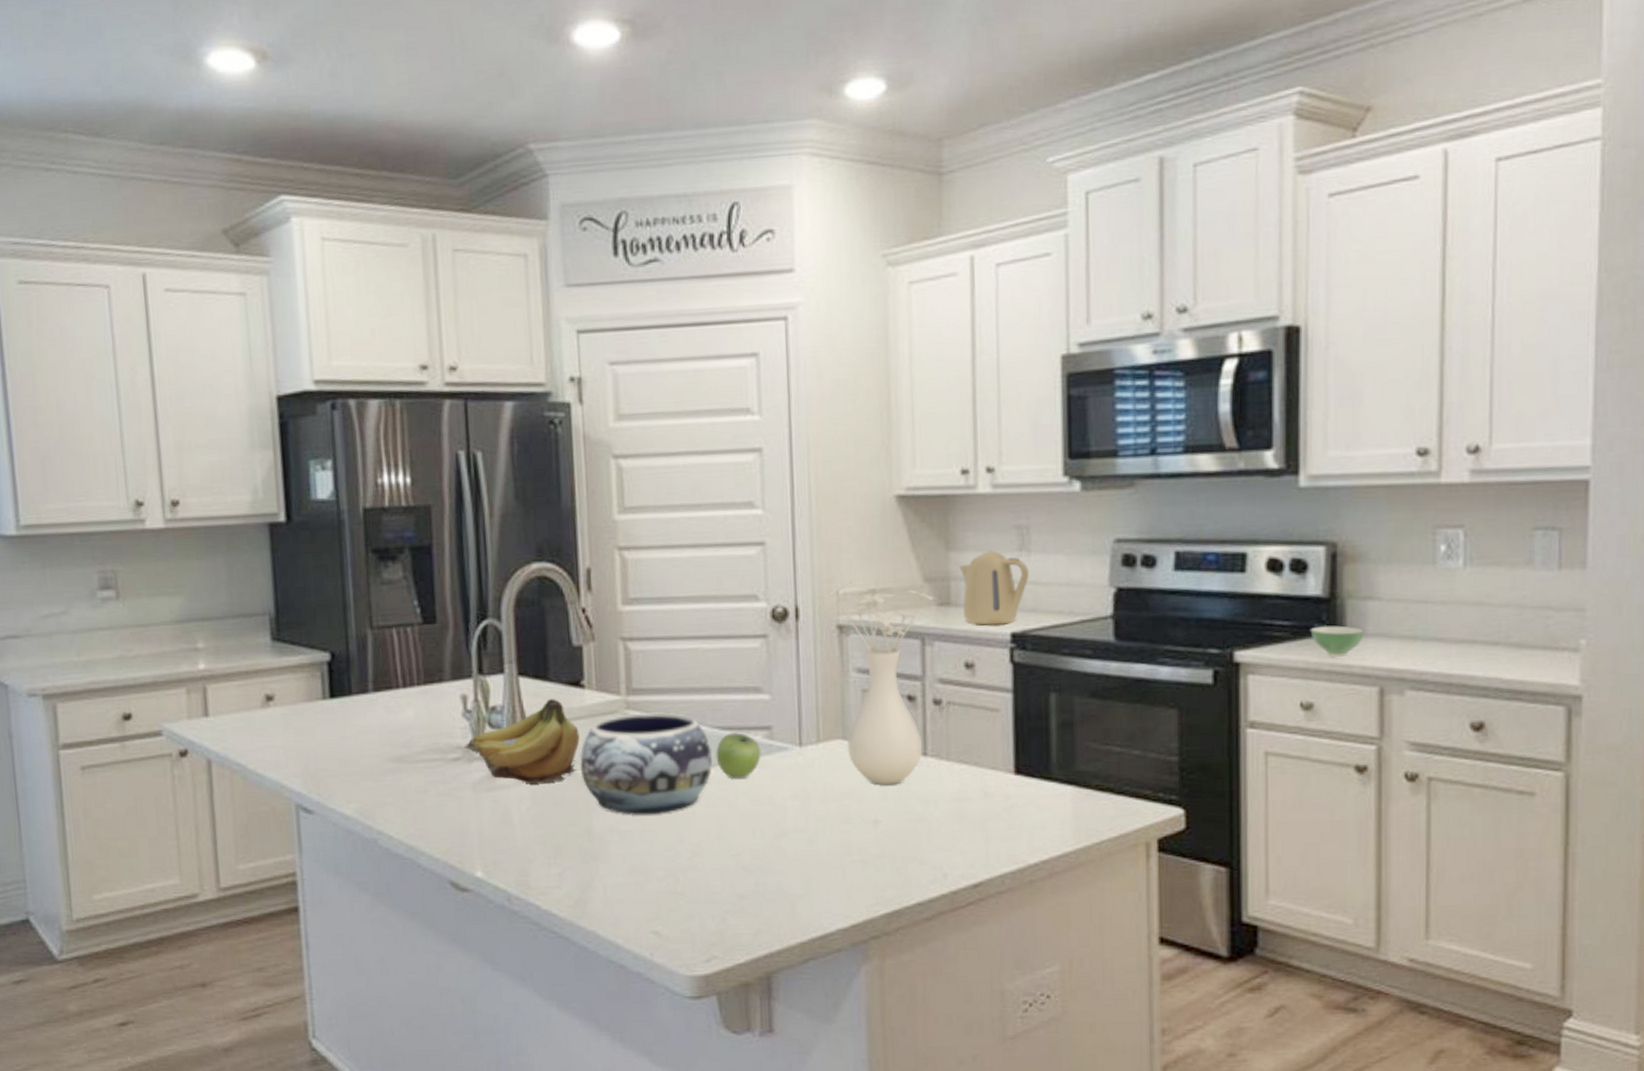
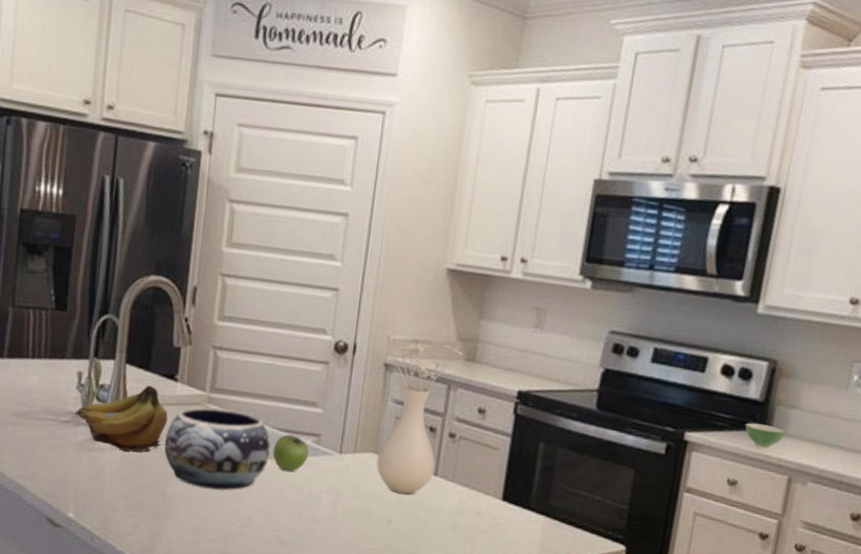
kettle: present [959,550,1029,626] -> none [484,324,540,384]

